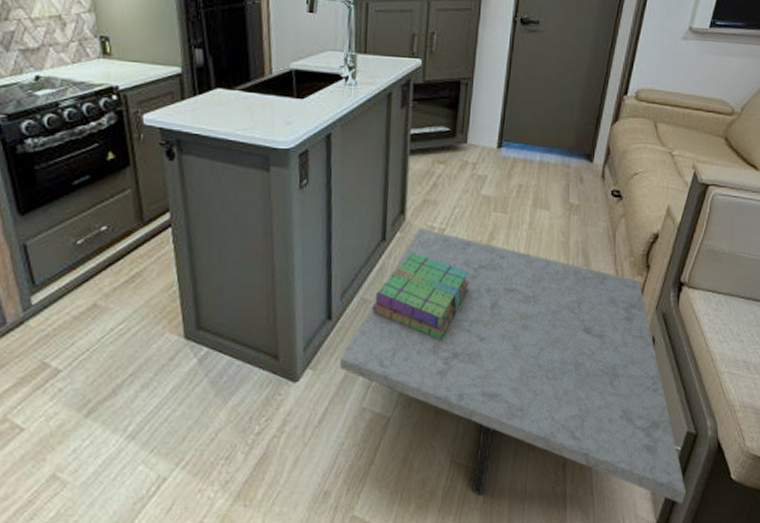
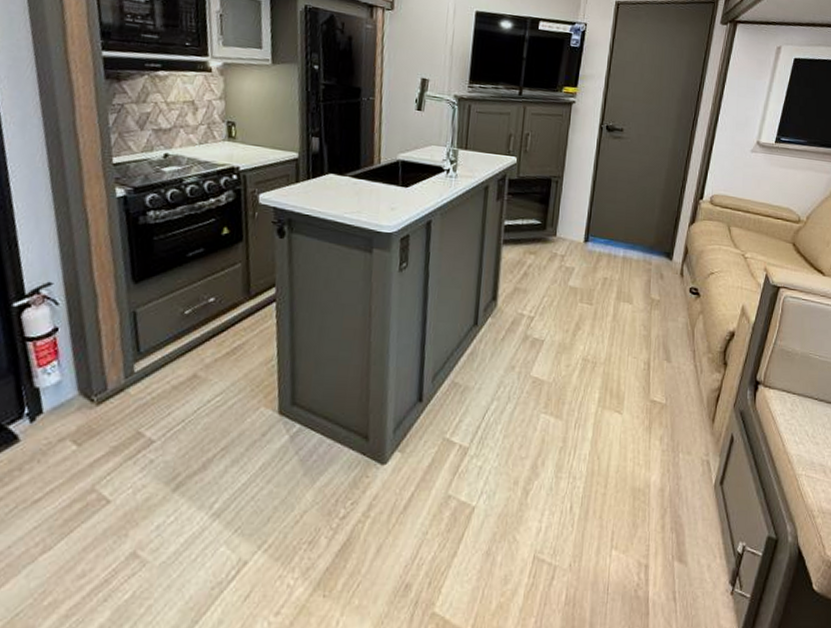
coffee table: present [339,228,686,504] -> none [427,314,769,616]
stack of books: present [371,252,470,341] -> none [461,338,556,429]

